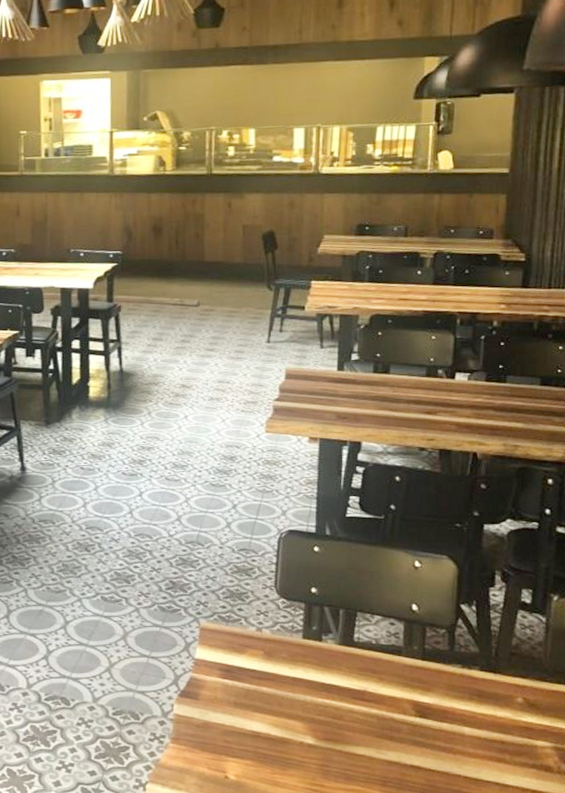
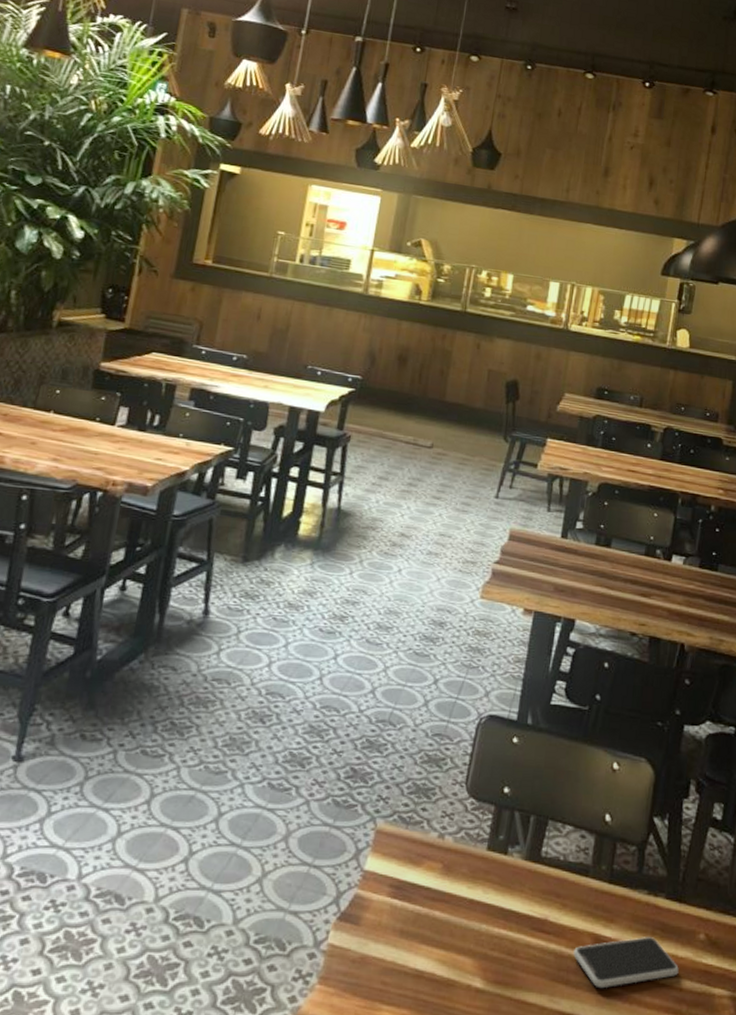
smartphone: none [395,702,499,743] -> present [573,937,679,989]

